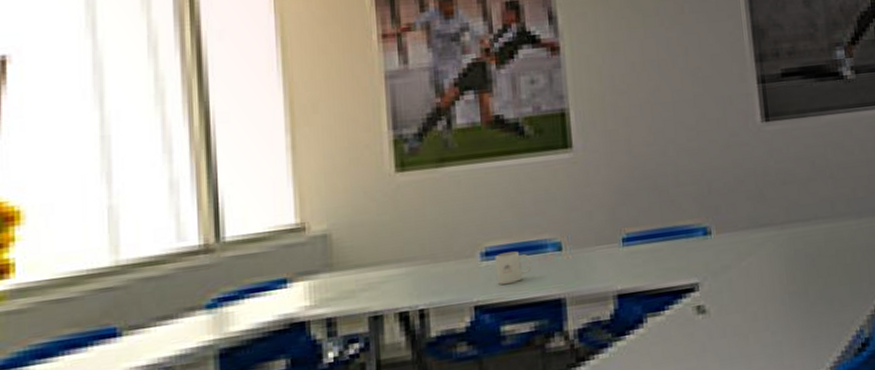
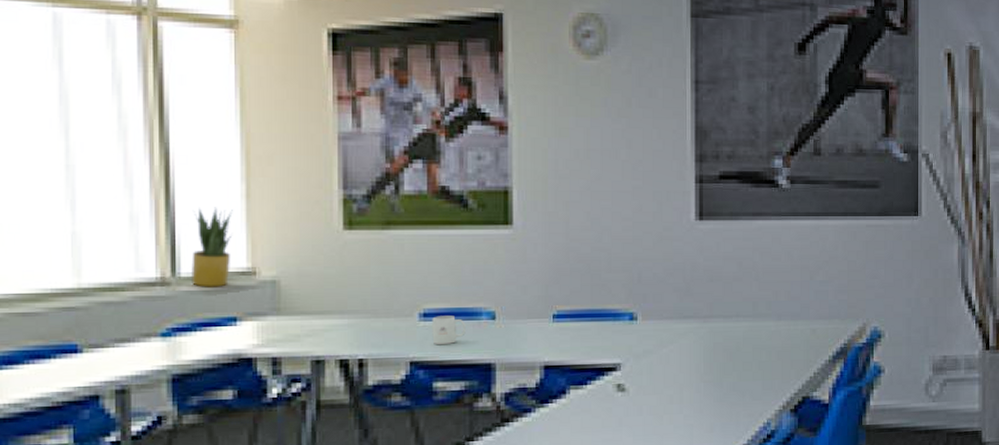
planter: none [236,163,279,250] -> present [191,207,233,287]

